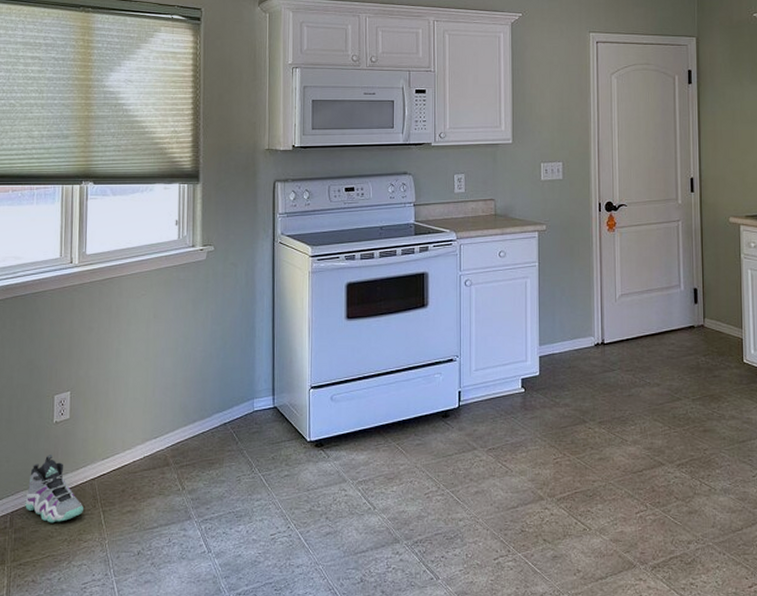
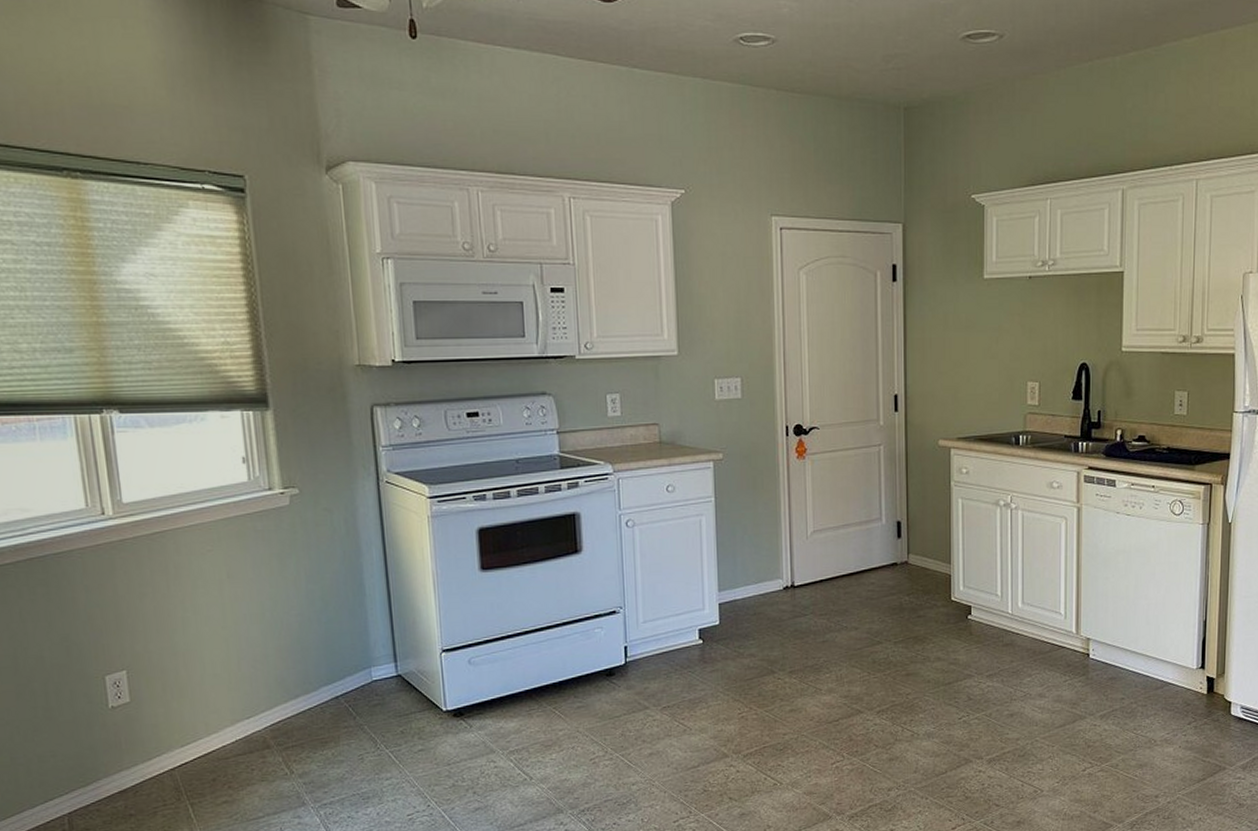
sneaker: present [25,455,83,523] -> none [85,745,165,822]

